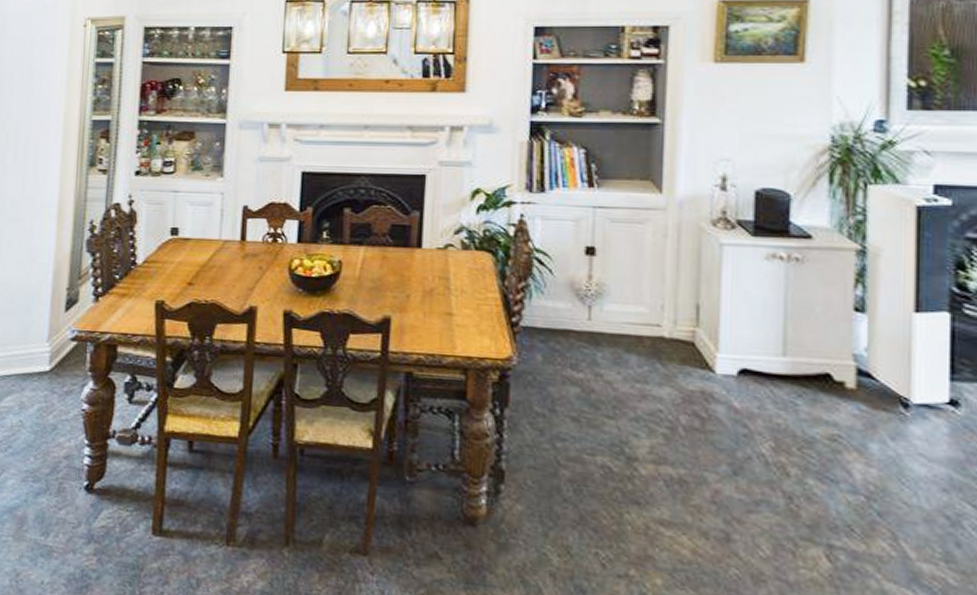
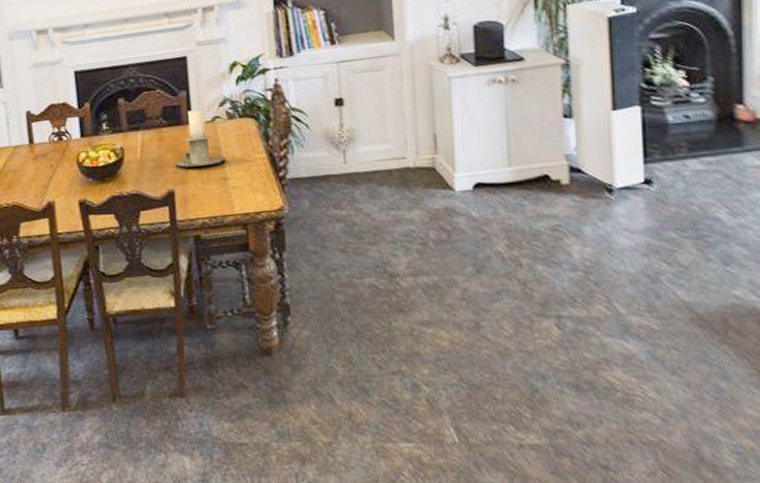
candle holder: none [396,233,454,297] -> present [175,109,226,168]

